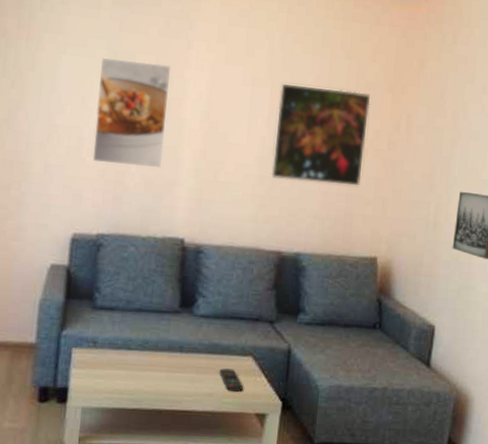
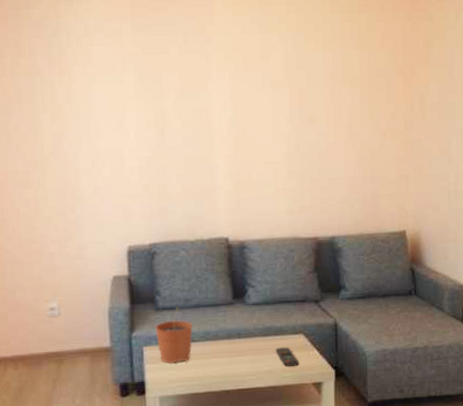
plant pot: none [89,308,131,372] -> present [156,307,193,365]
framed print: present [92,58,170,167] -> none [130,79,198,179]
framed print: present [271,84,370,186] -> none [298,79,384,171]

